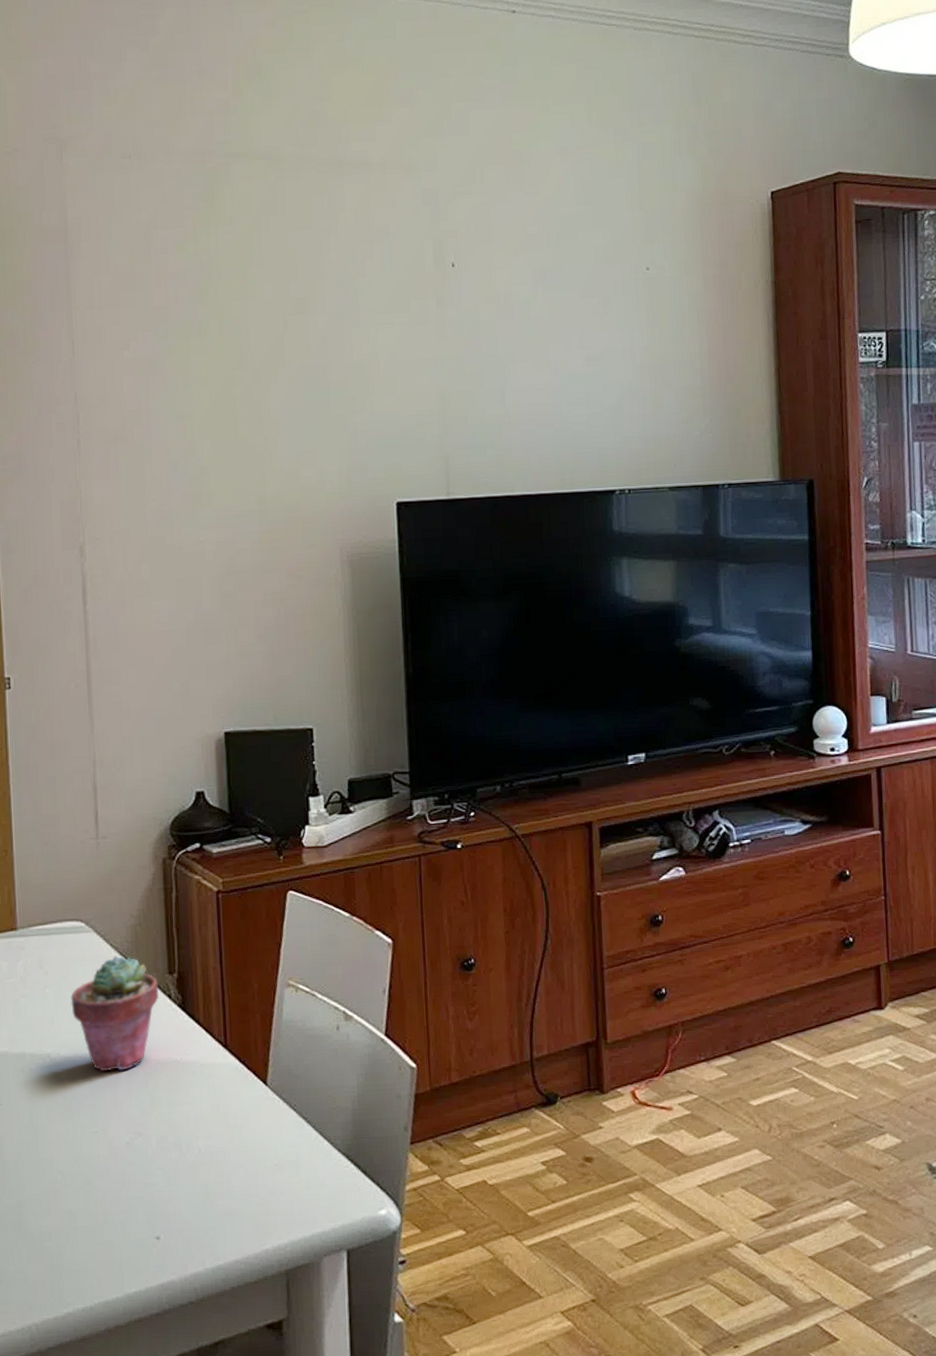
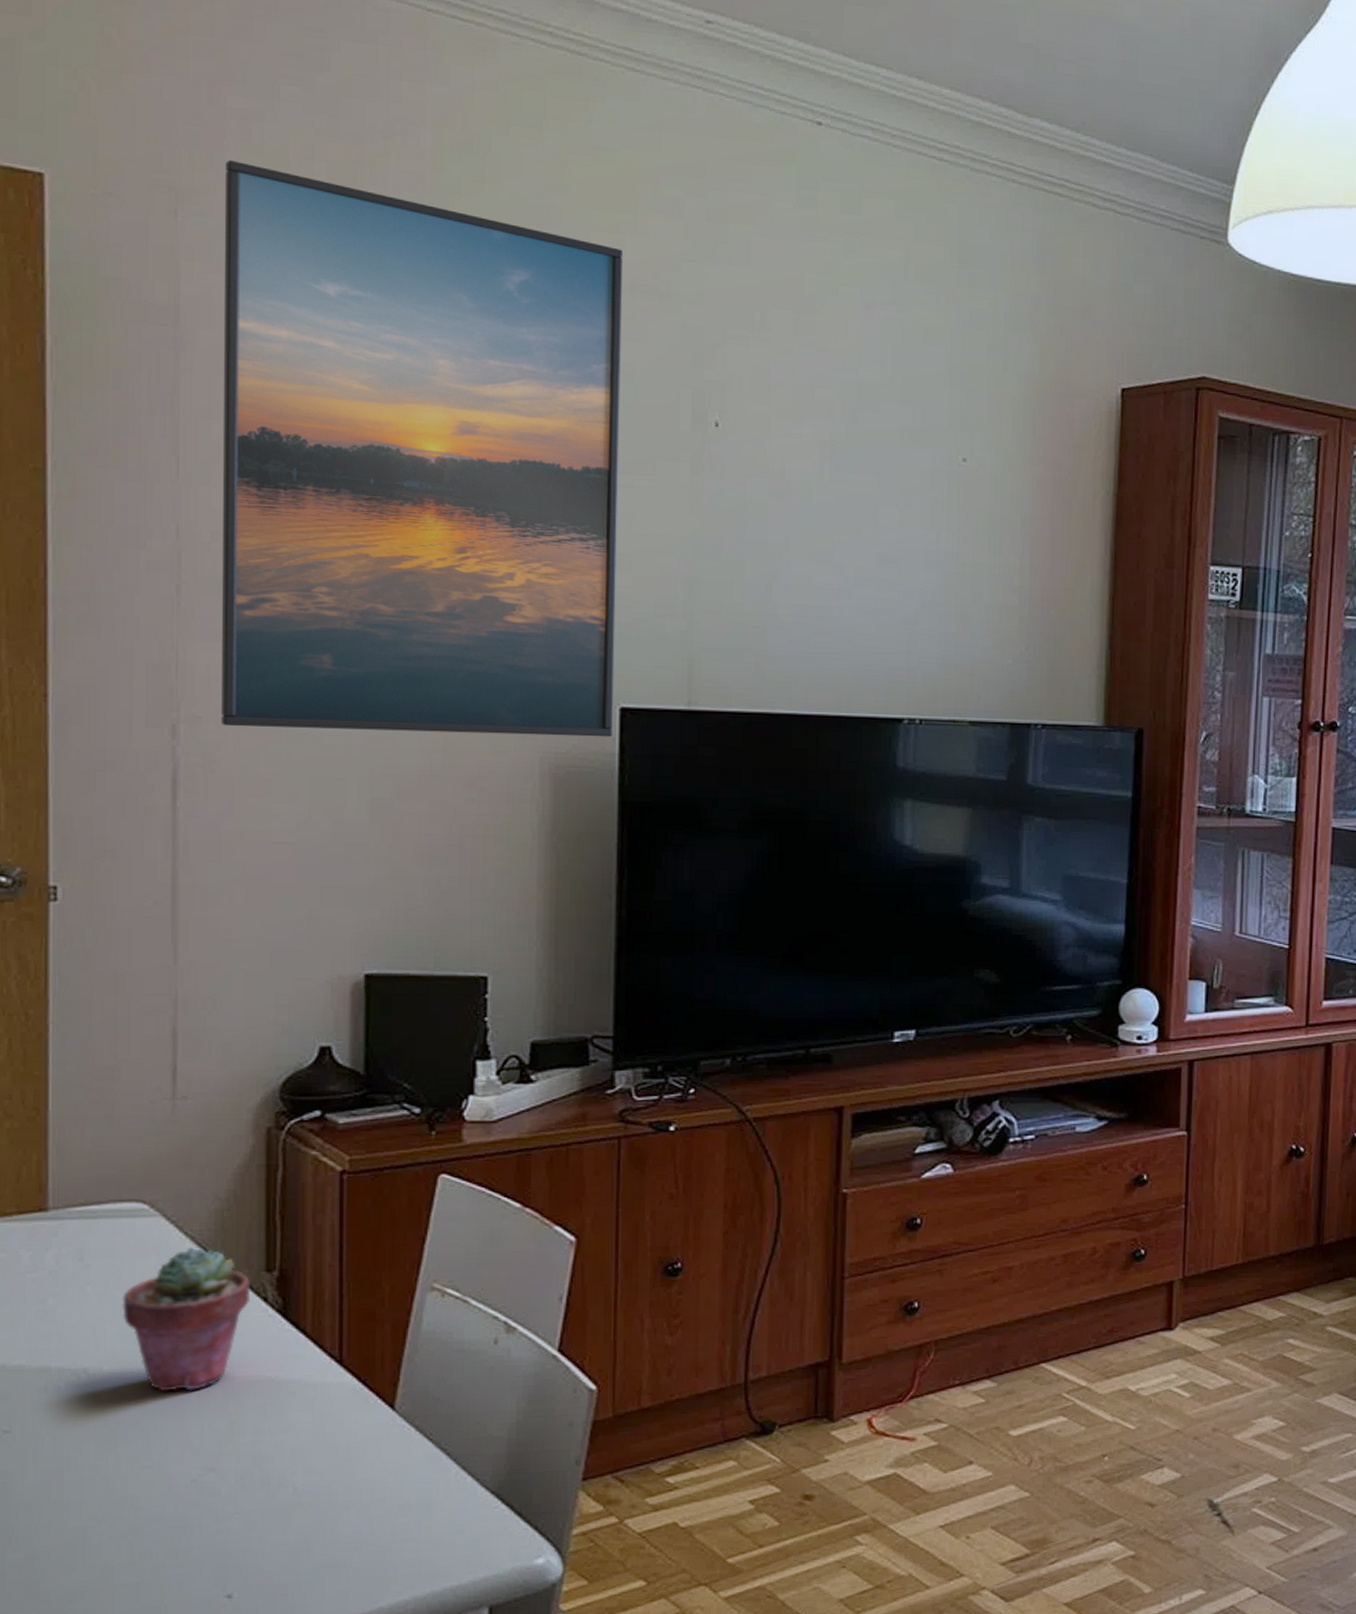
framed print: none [92,111,392,544] -> present [222,159,624,738]

